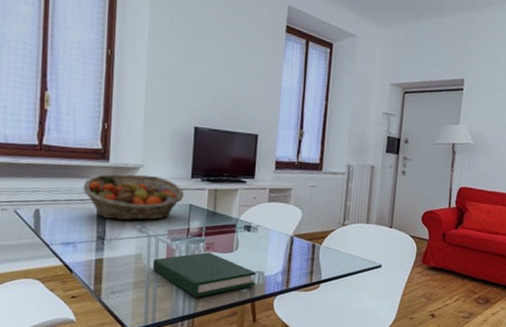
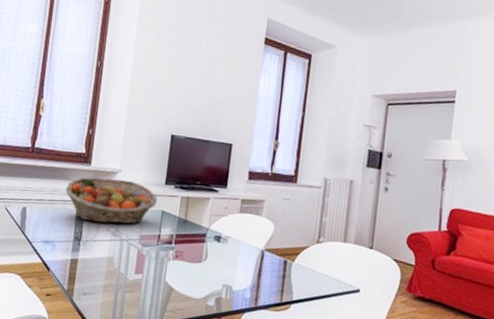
hardback book: present [152,252,256,298] -> none [122,260,224,307]

